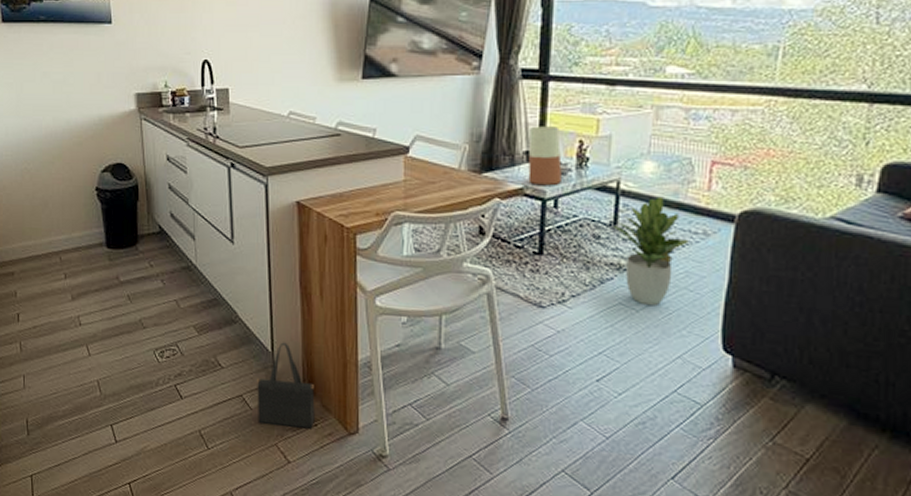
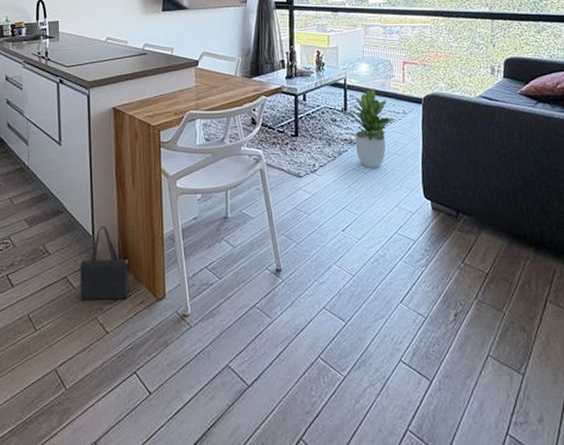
vase: present [528,126,562,186] -> none [283,42,307,85]

